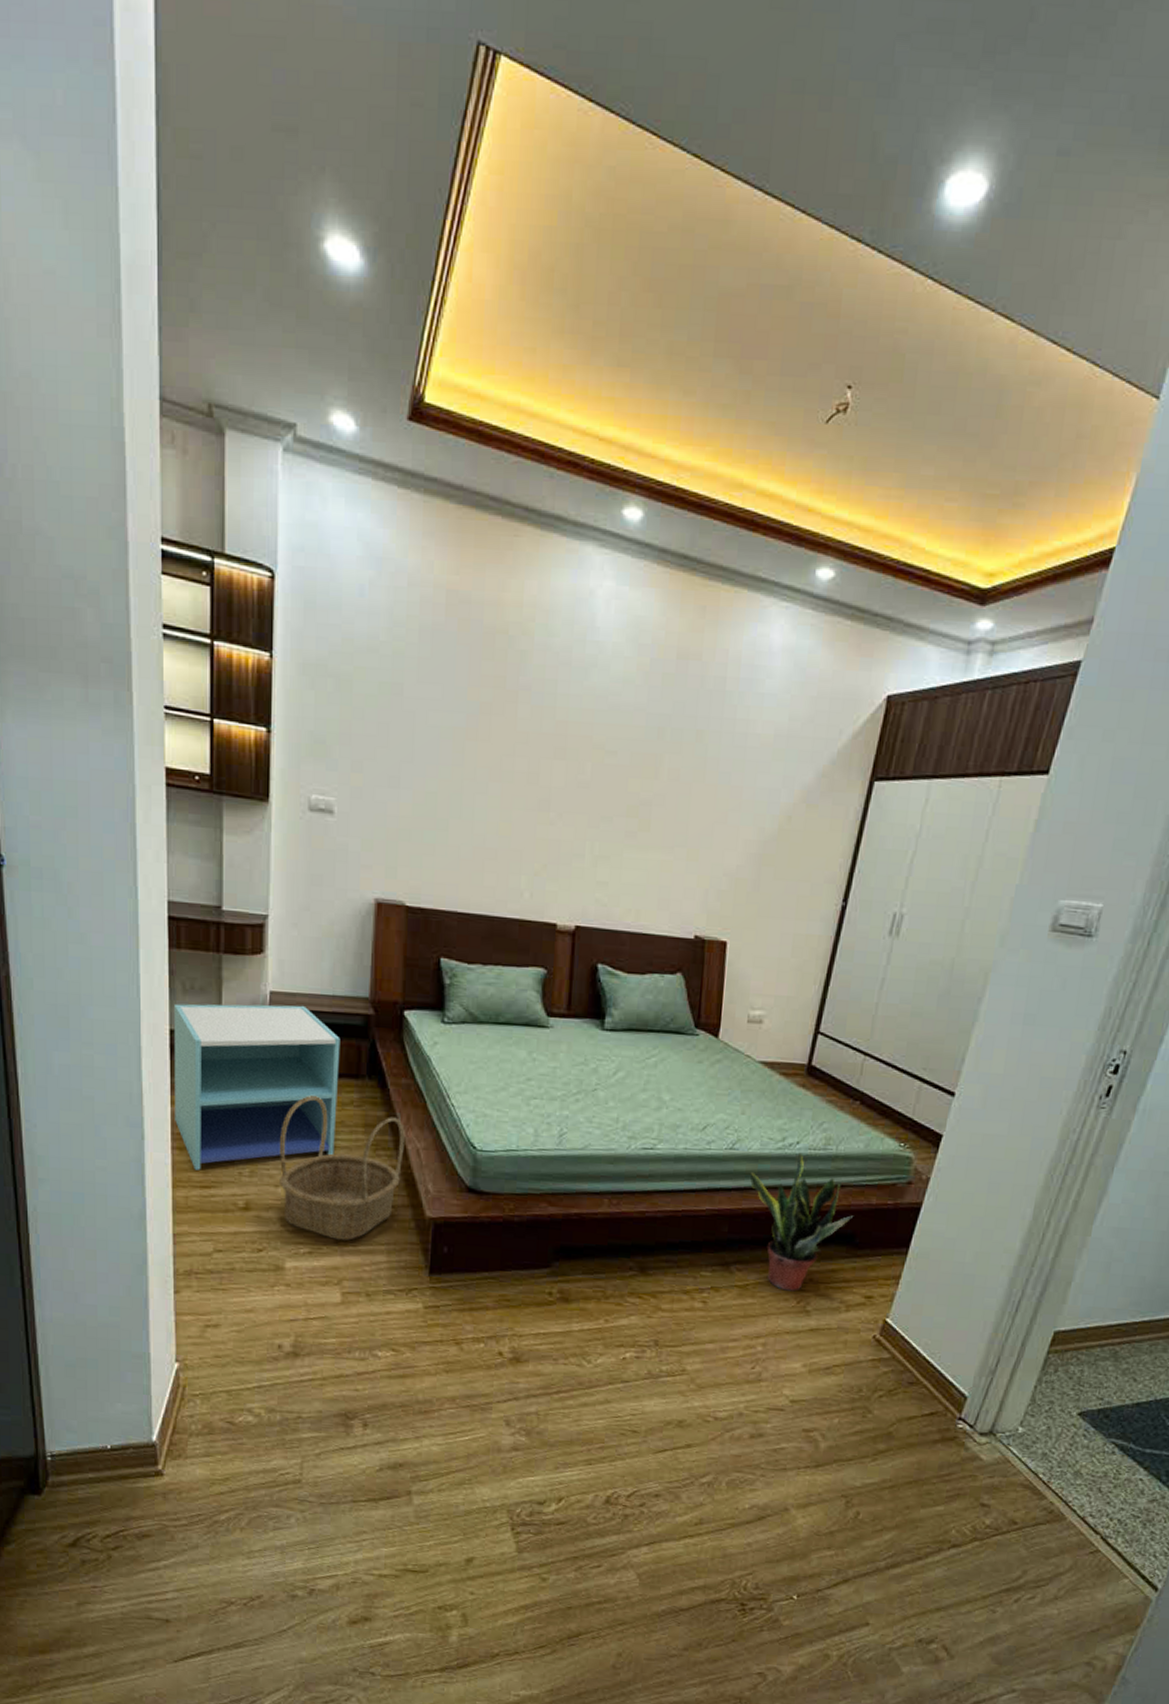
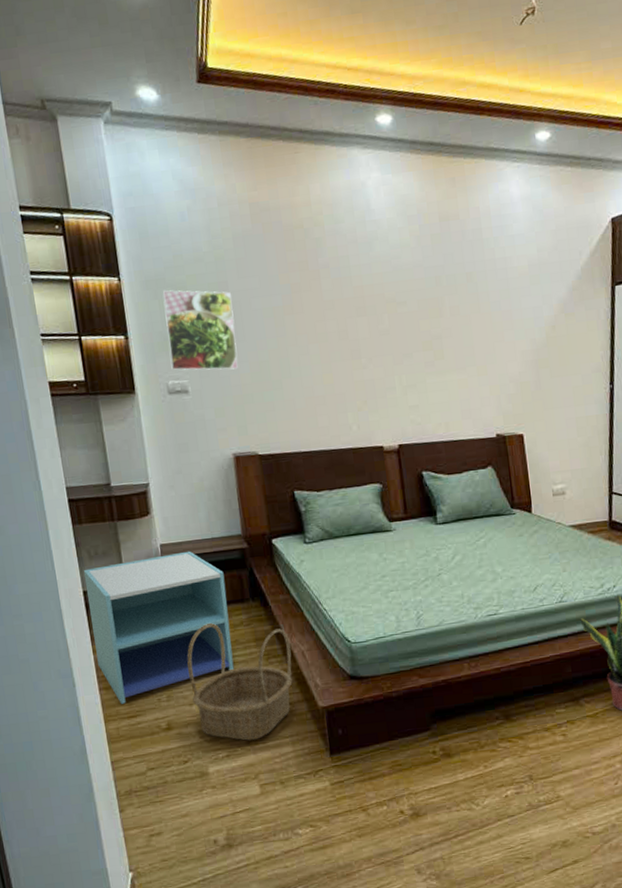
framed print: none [317,679,406,796] -> present [163,290,238,371]

